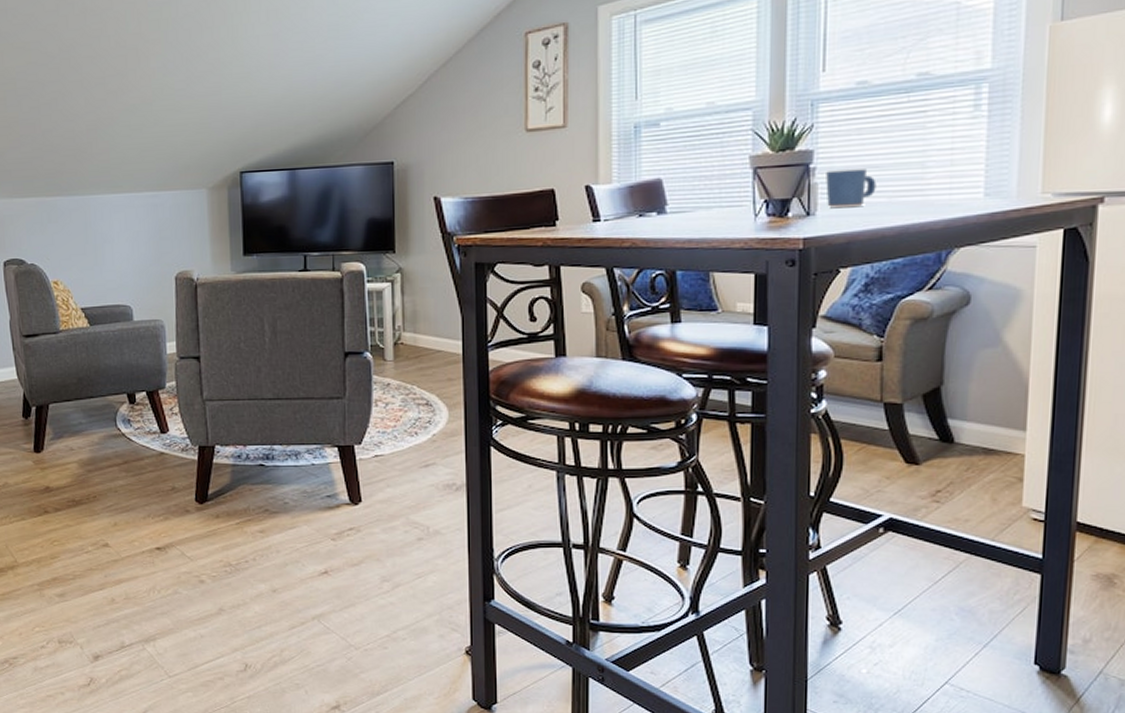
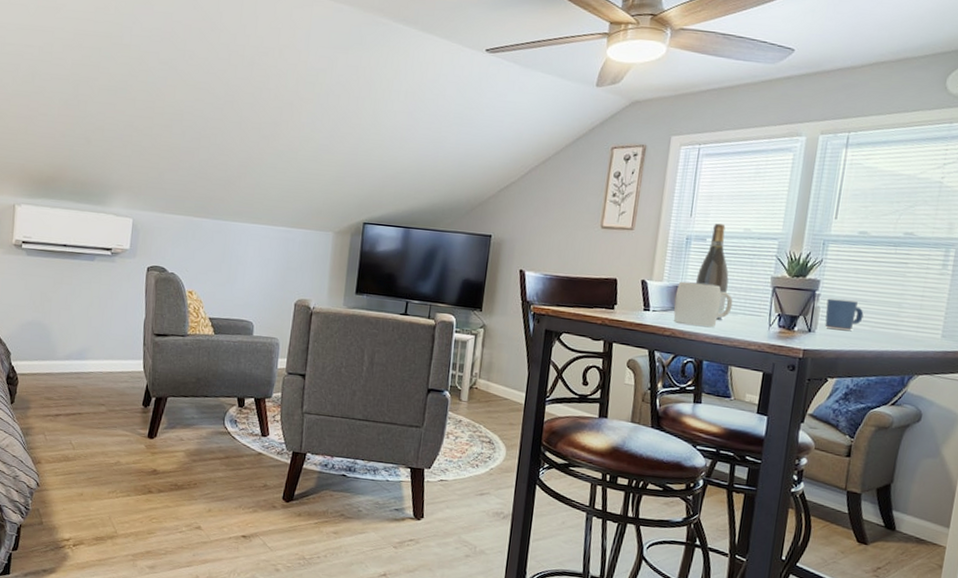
mug: none [630,177,704,232] -> present [673,281,733,328]
wine bottle: none [653,102,695,220] -> present [695,223,729,321]

